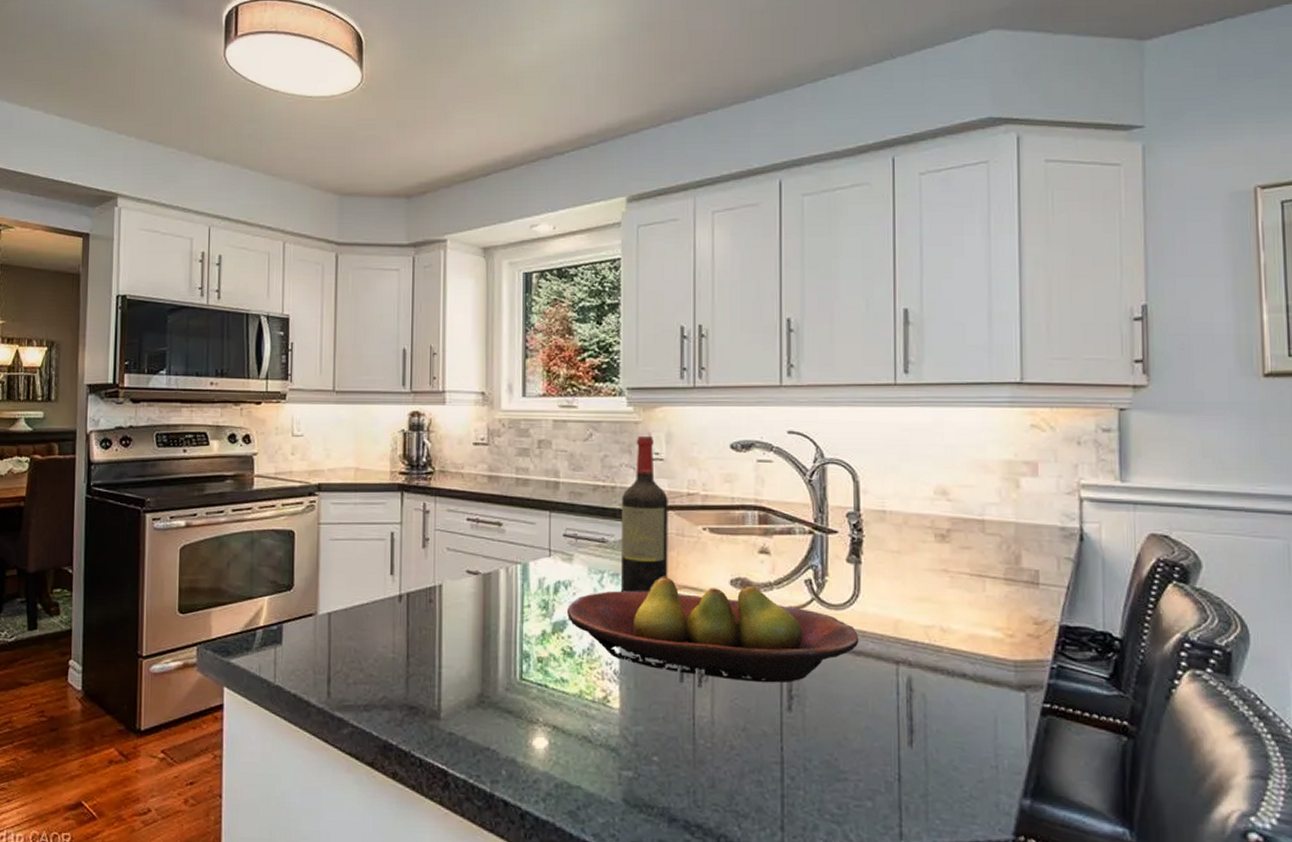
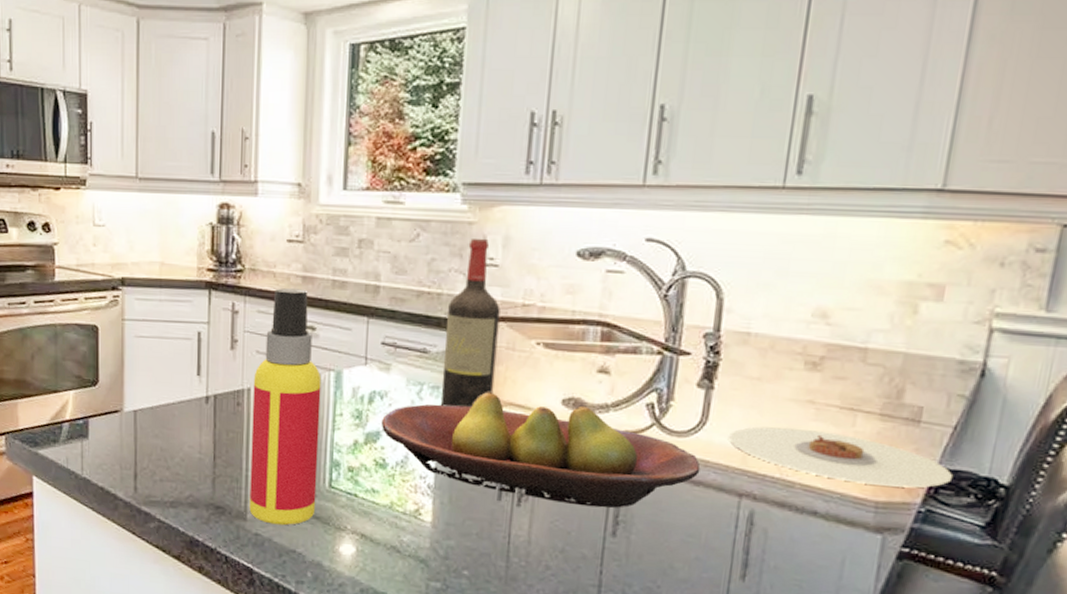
spray bottle: none [443,488,509,722] -> present [249,288,322,526]
plate: none [880,595,1075,646] -> present [729,426,954,488]

